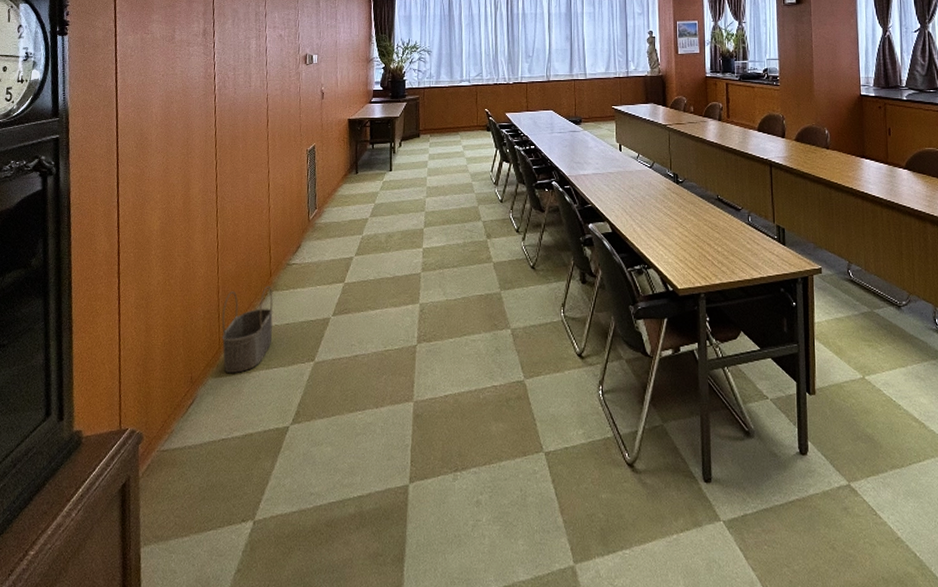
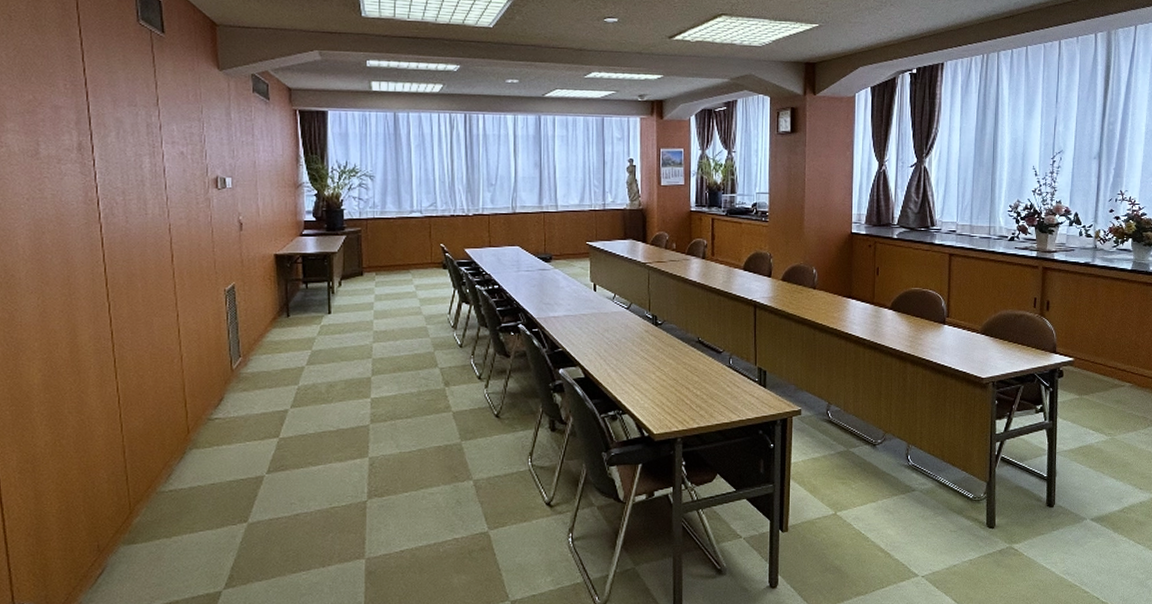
wicker basket: present [221,285,273,373] -> none [131,443,196,539]

